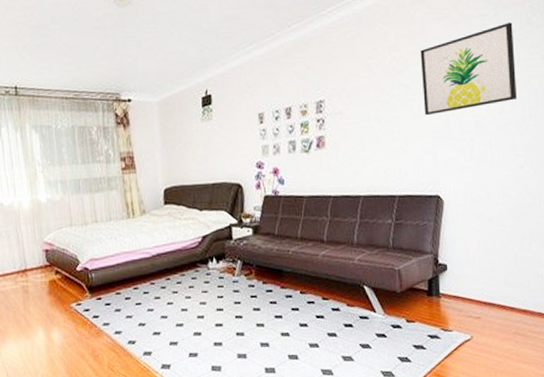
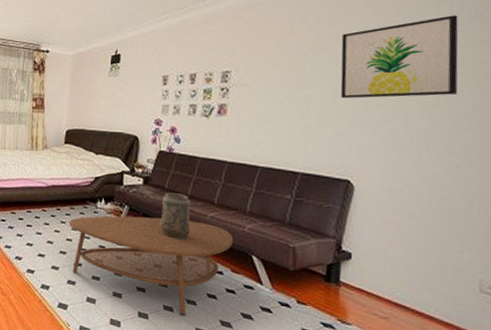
coffee table: none [181,263,346,361] -> present [68,216,234,316]
decorative vase: none [273,237,304,286] -> present [160,192,191,241]

